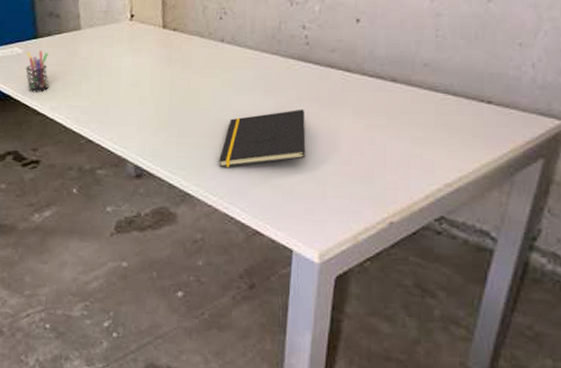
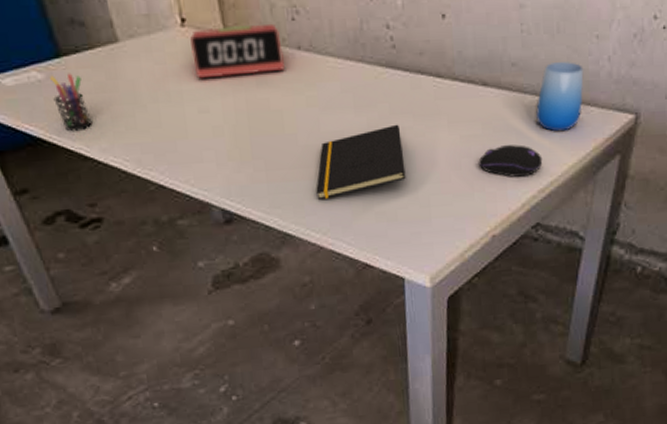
alarm clock: none [134,21,209,60] -> present [190,23,285,79]
computer mouse: none [381,137,452,169] -> present [478,144,543,177]
cup: none [447,66,503,130] -> present [536,62,584,132]

